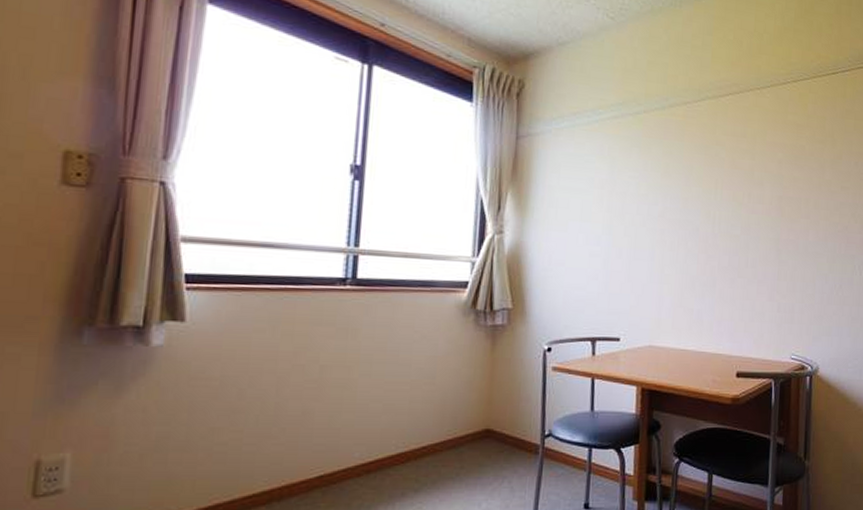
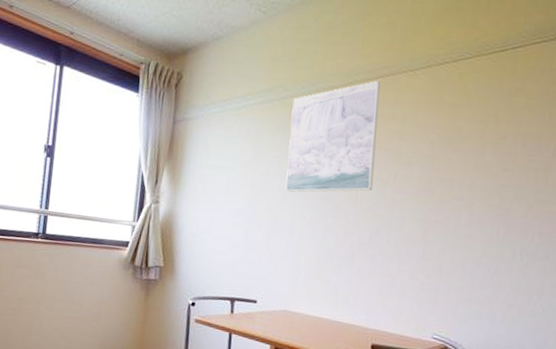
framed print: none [643,98,731,216] -> present [285,81,381,193]

